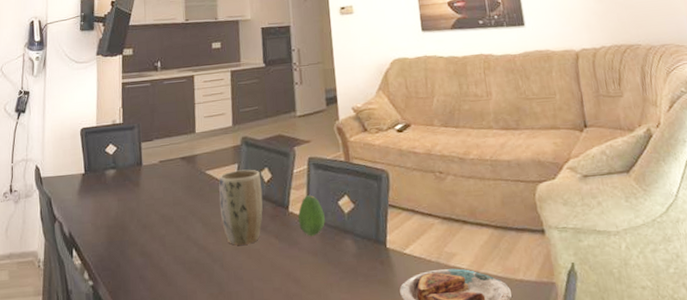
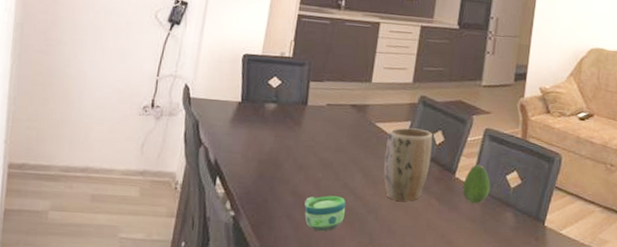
cup: none [154,250,192,289] -> present [304,195,346,232]

